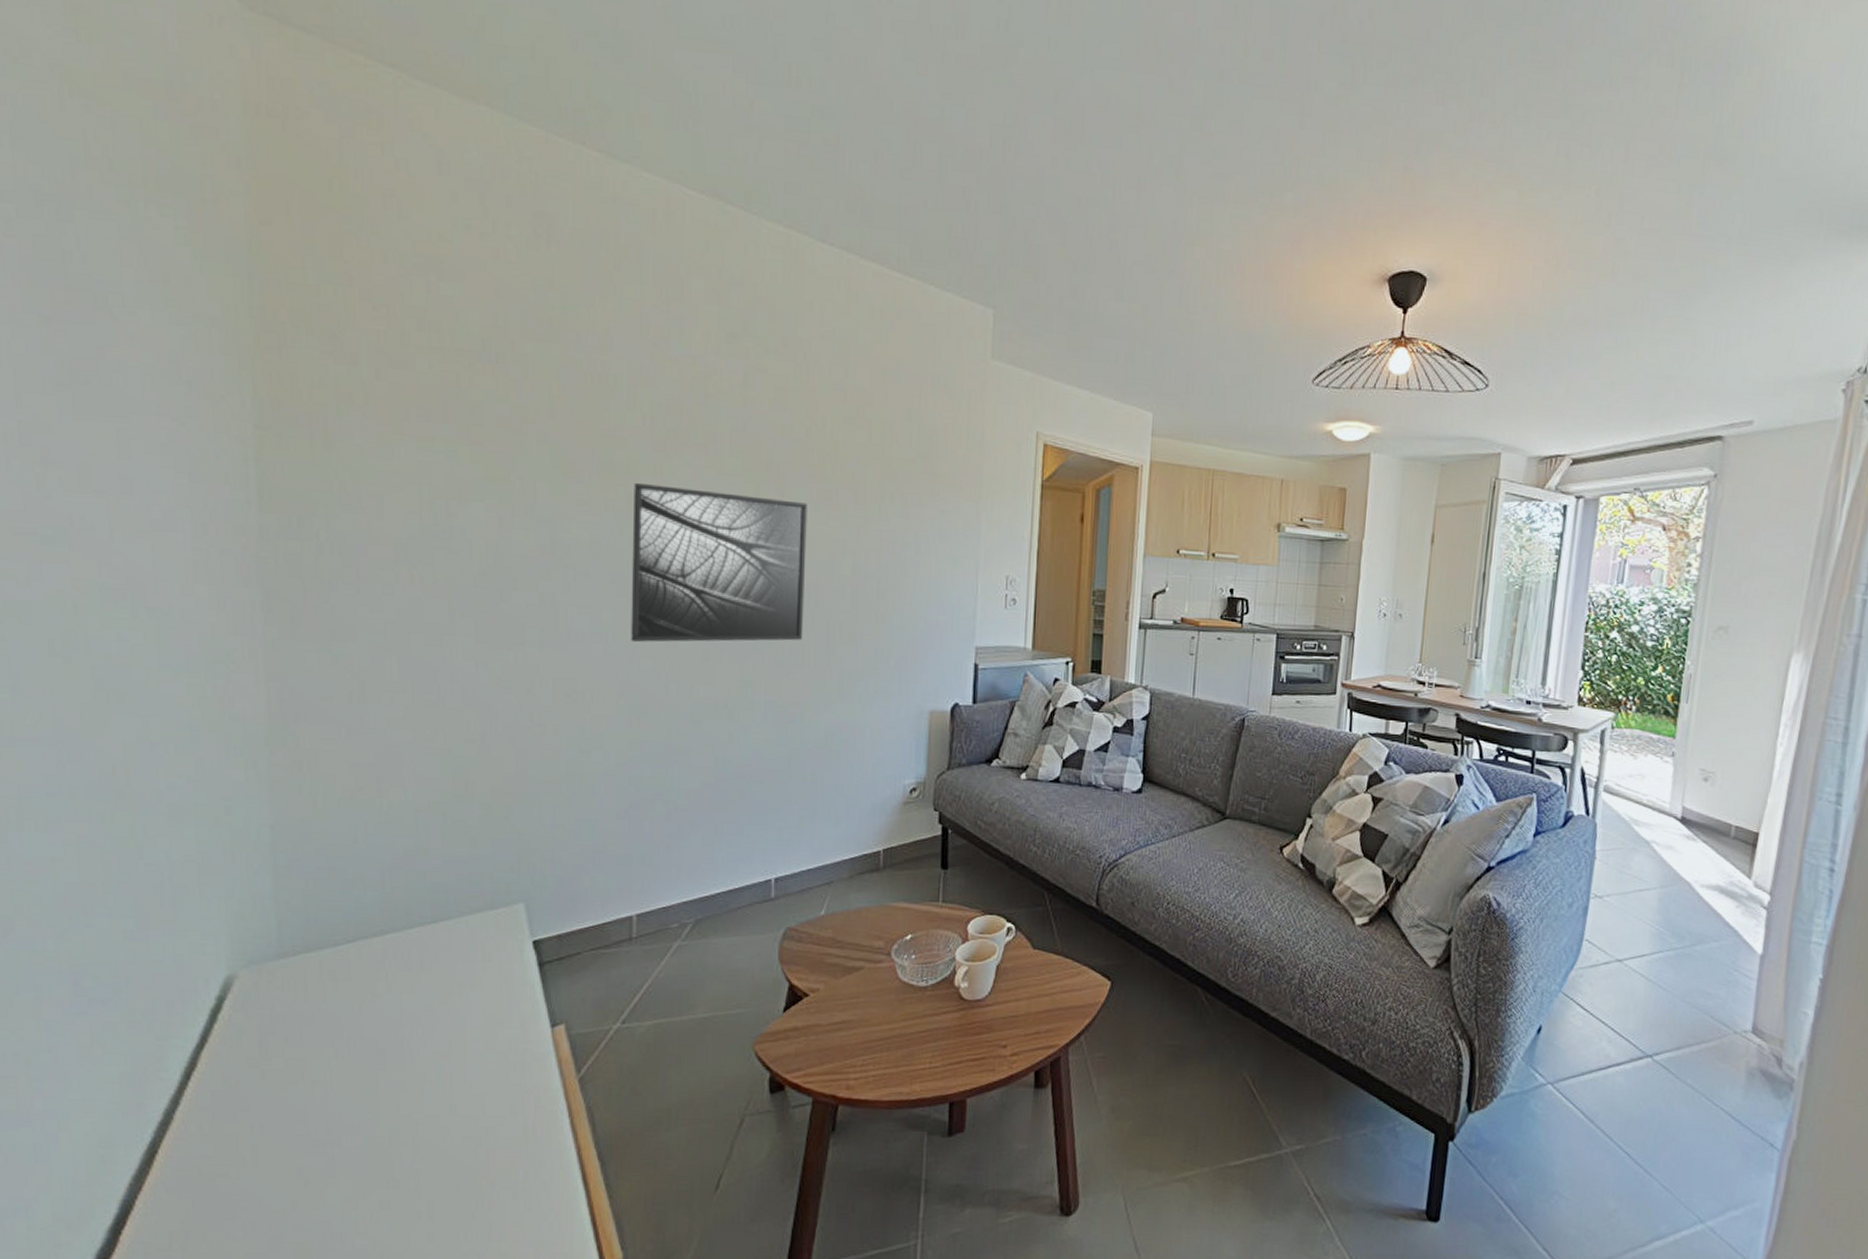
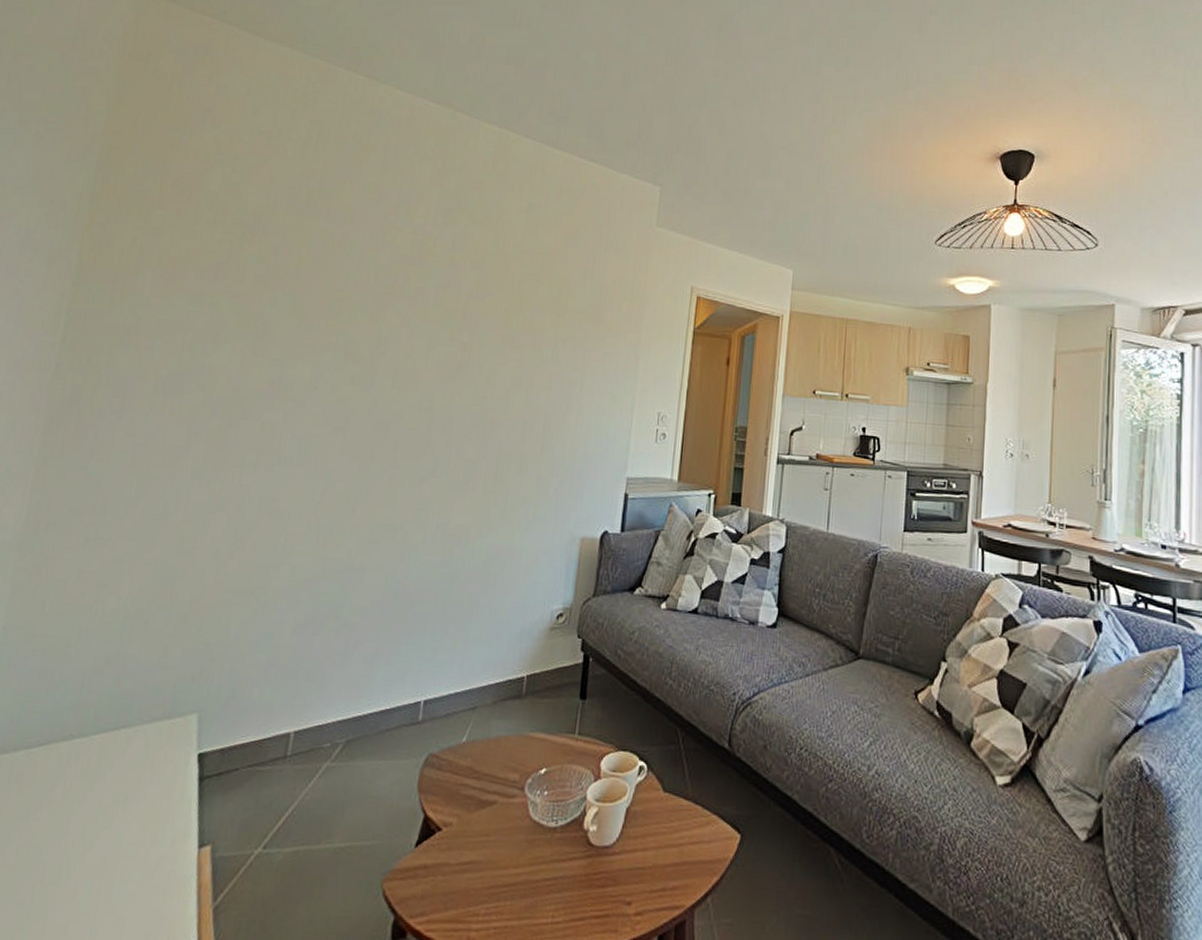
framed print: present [631,483,807,643] -> none [330,329,492,469]

